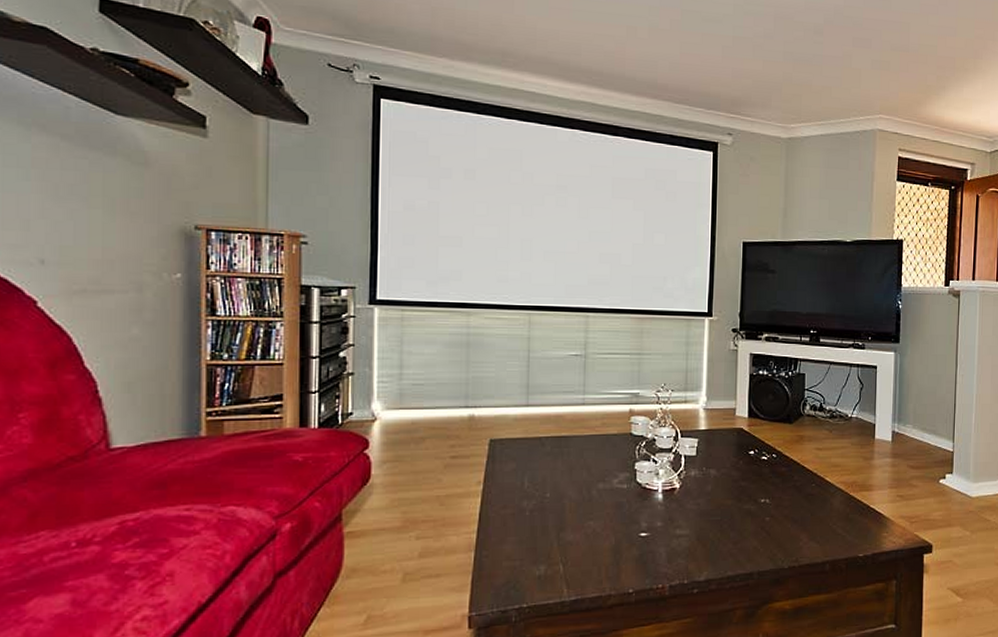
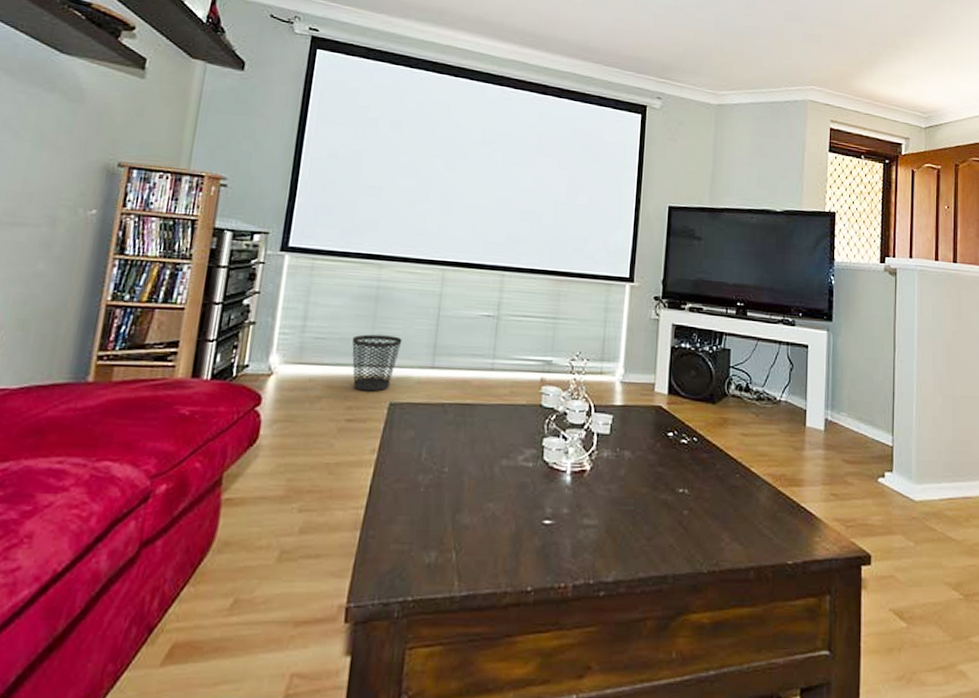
wastebasket: none [448,378,496,430] -> present [352,334,402,392]

